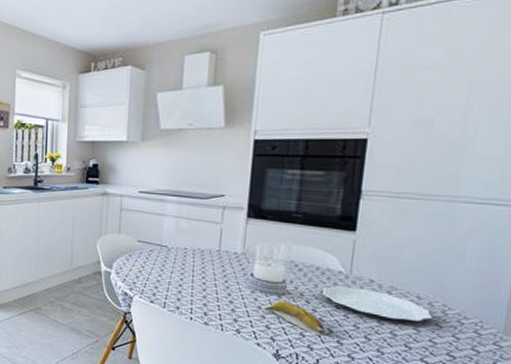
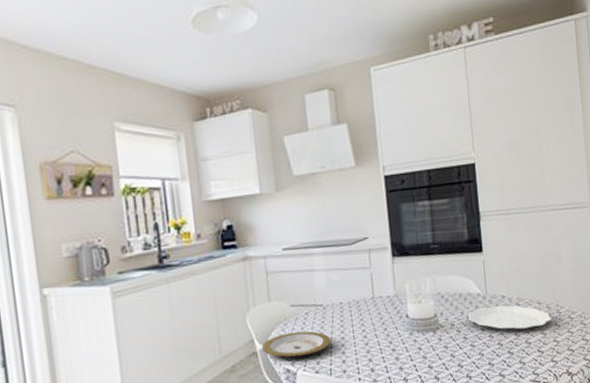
plate: none [106,262,170,286] -> present [261,331,331,358]
banana: present [264,301,330,336] -> none [424,335,481,363]

